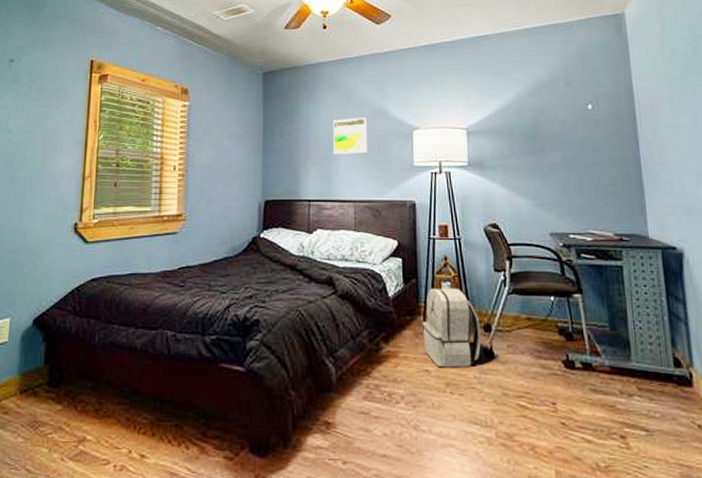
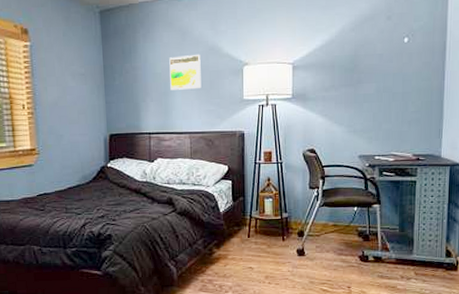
backpack: present [422,287,481,368] -> none [247,203,295,265]

